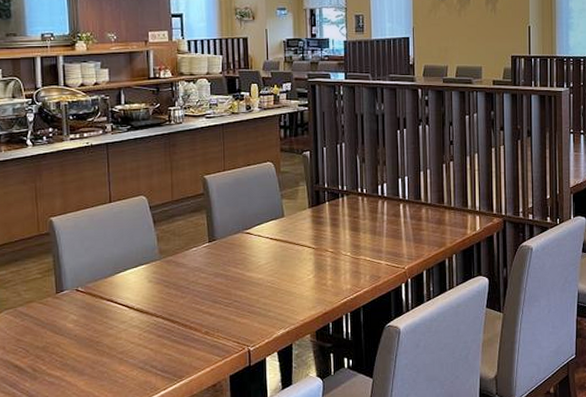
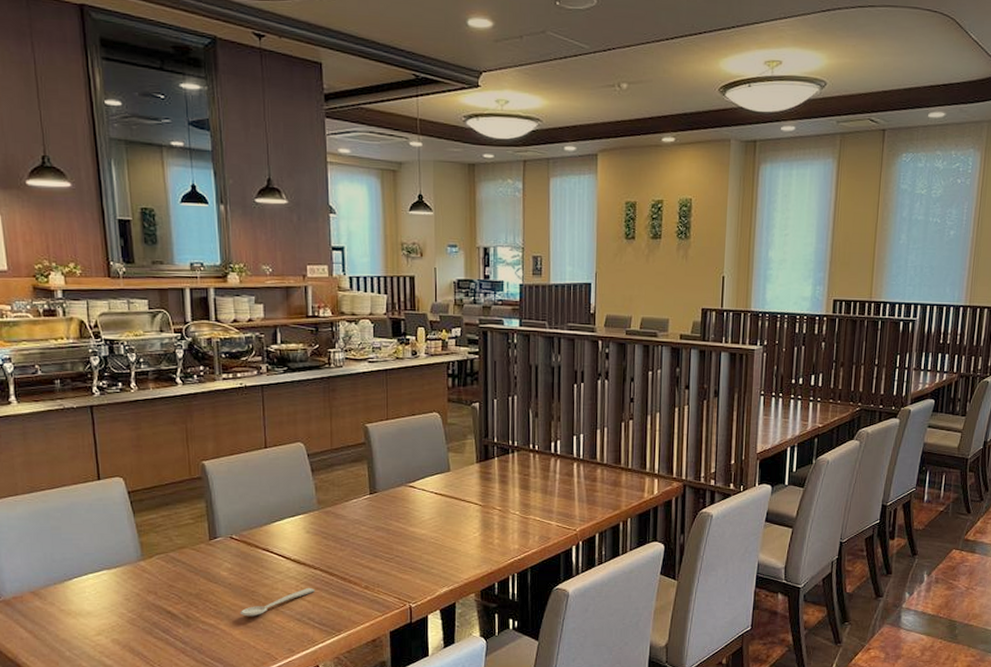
spoon: none [84,335,157,367] -> present [239,587,315,617]

